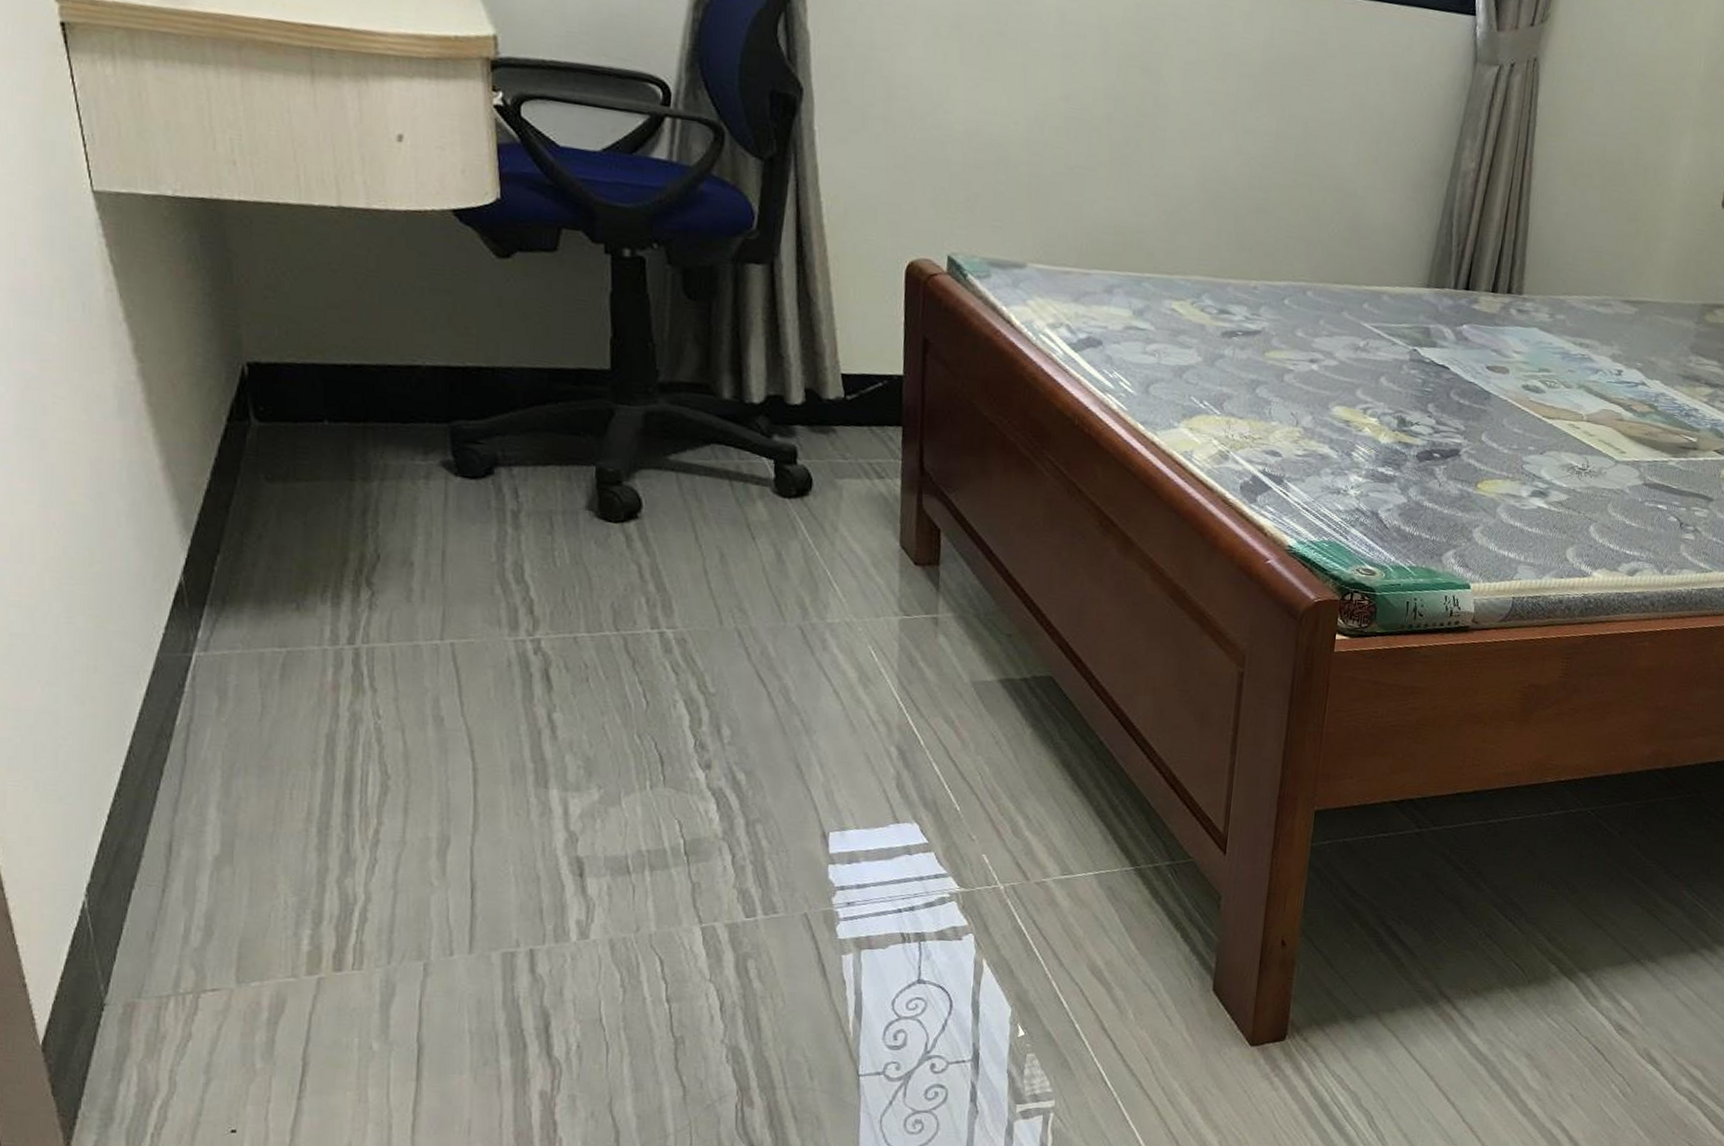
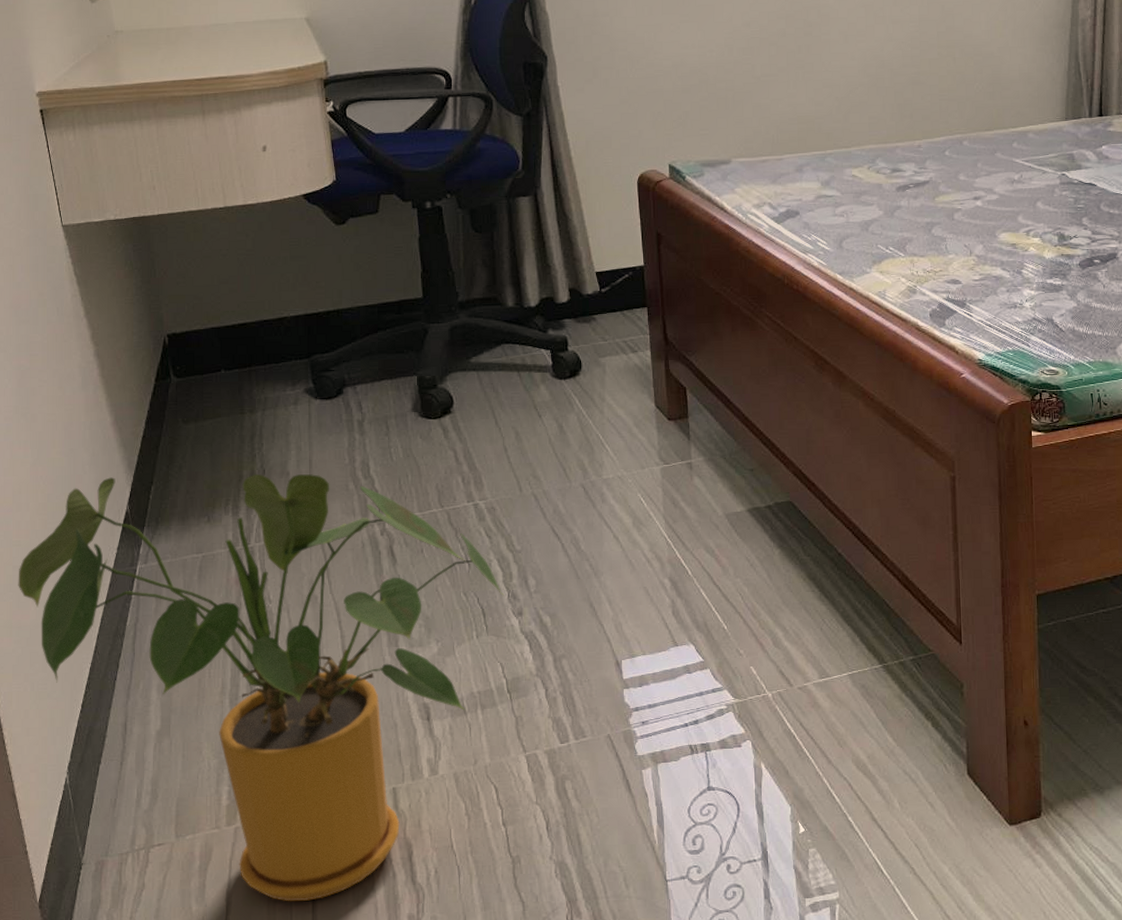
house plant: none [17,536,690,1067] -> present [18,474,504,902]

